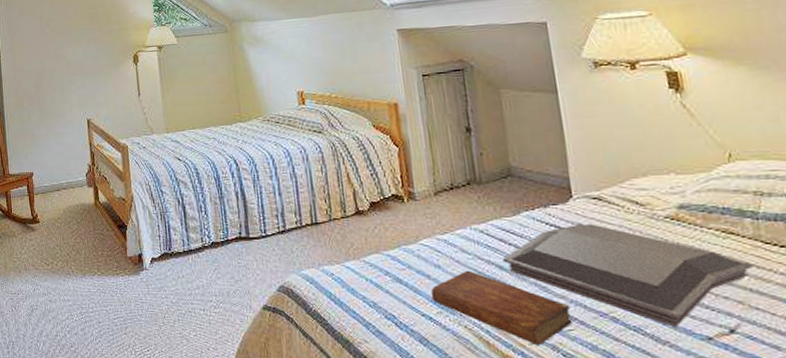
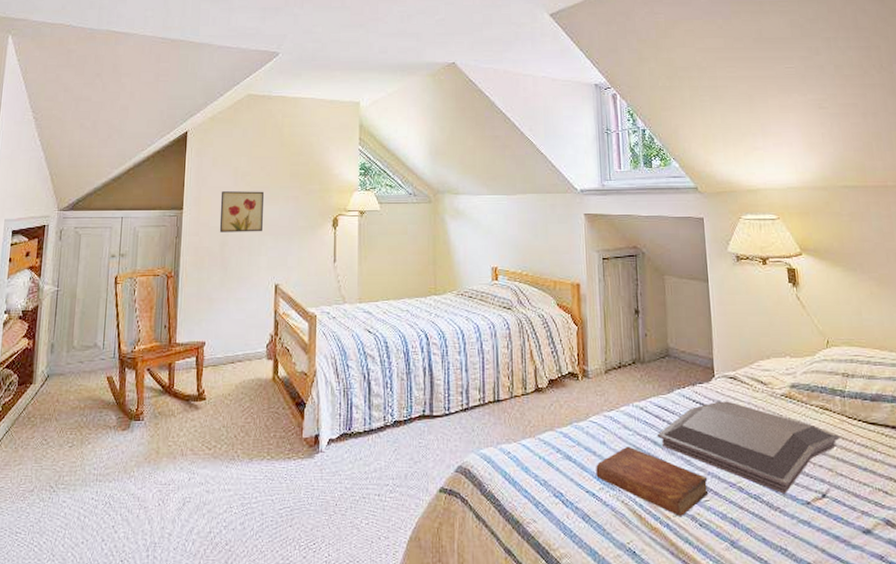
wall art: none [30,35,70,76] -> present [219,191,264,233]

